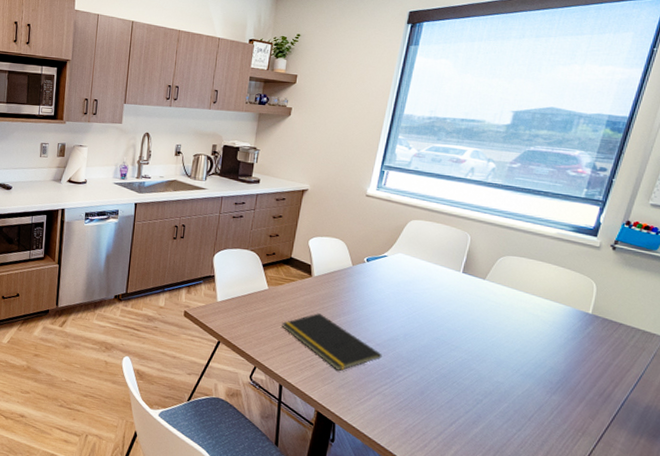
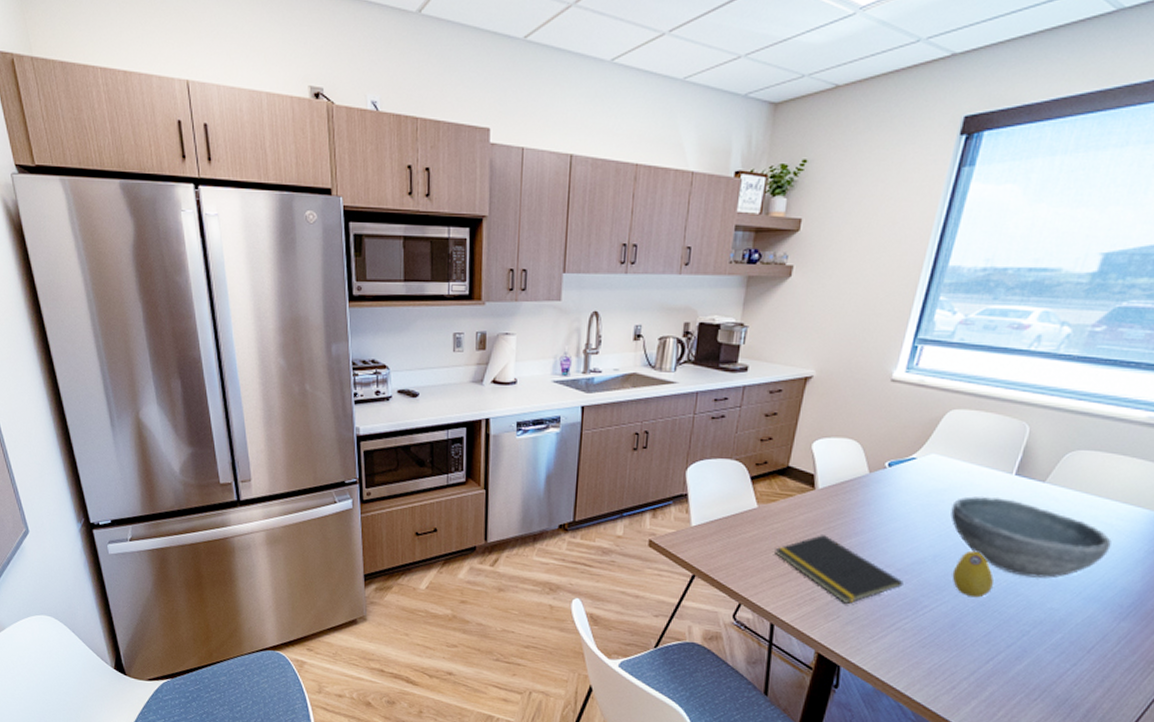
bowl: none [415,288,539,357] -> present [950,496,1111,578]
fruit: none [419,331,451,370] -> present [952,550,993,598]

